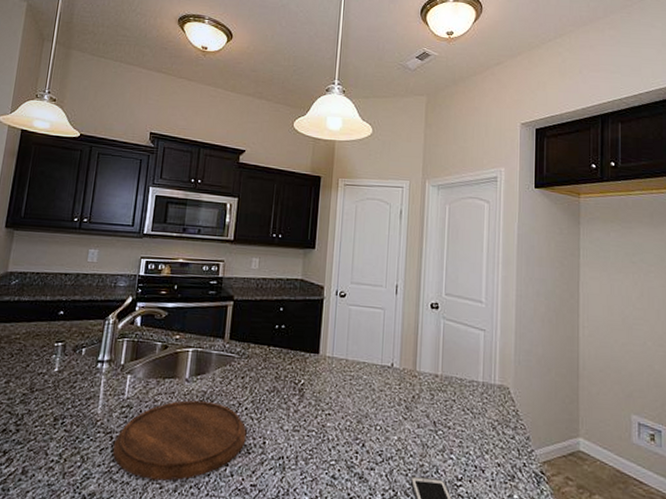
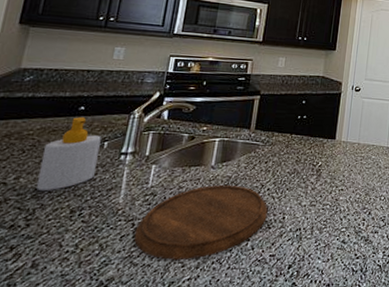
soap bottle: none [24,322,79,397] -> present [36,117,101,190]

